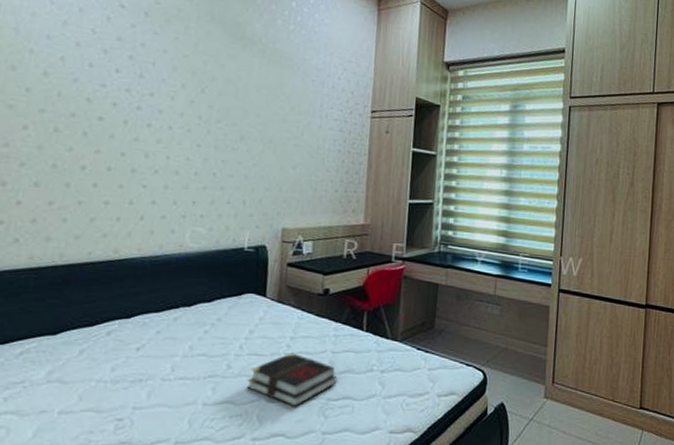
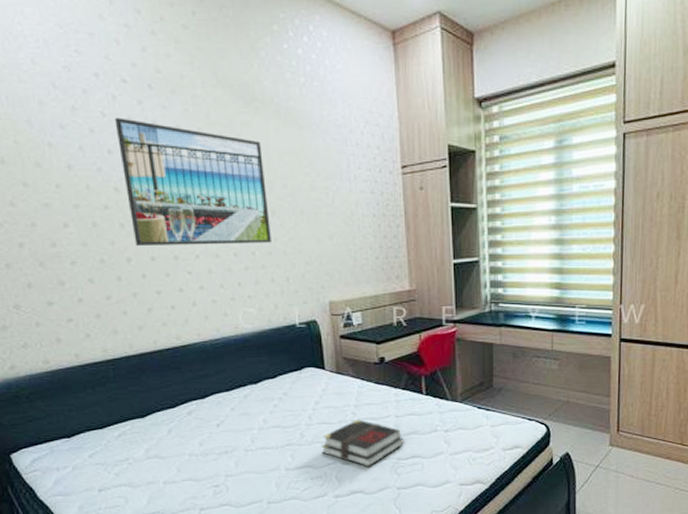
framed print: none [94,36,242,167] -> present [114,117,271,245]

